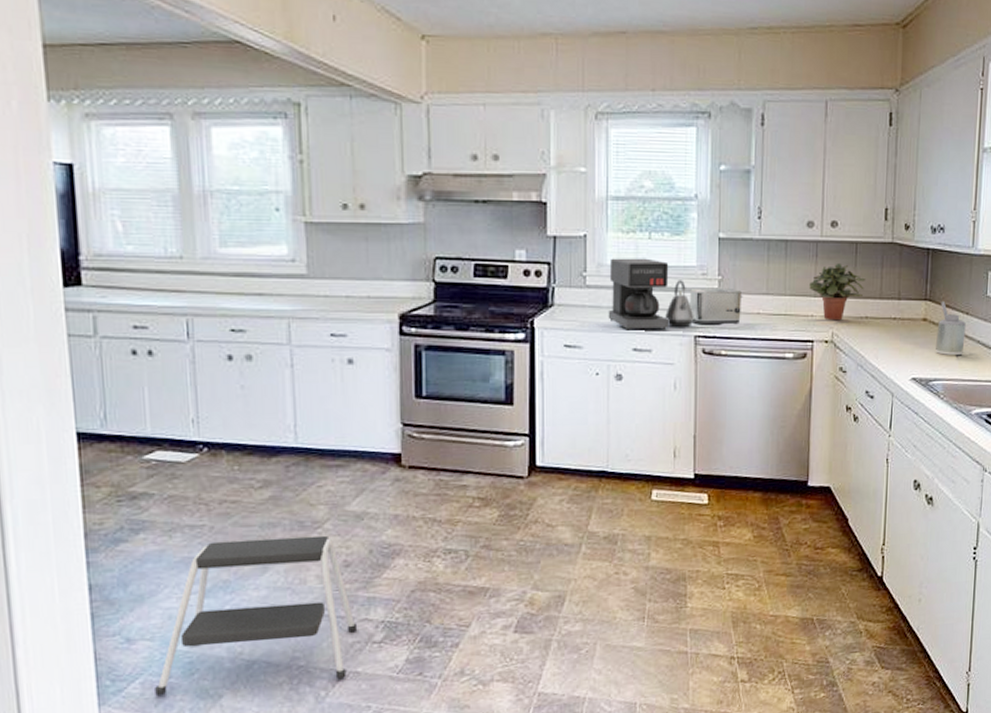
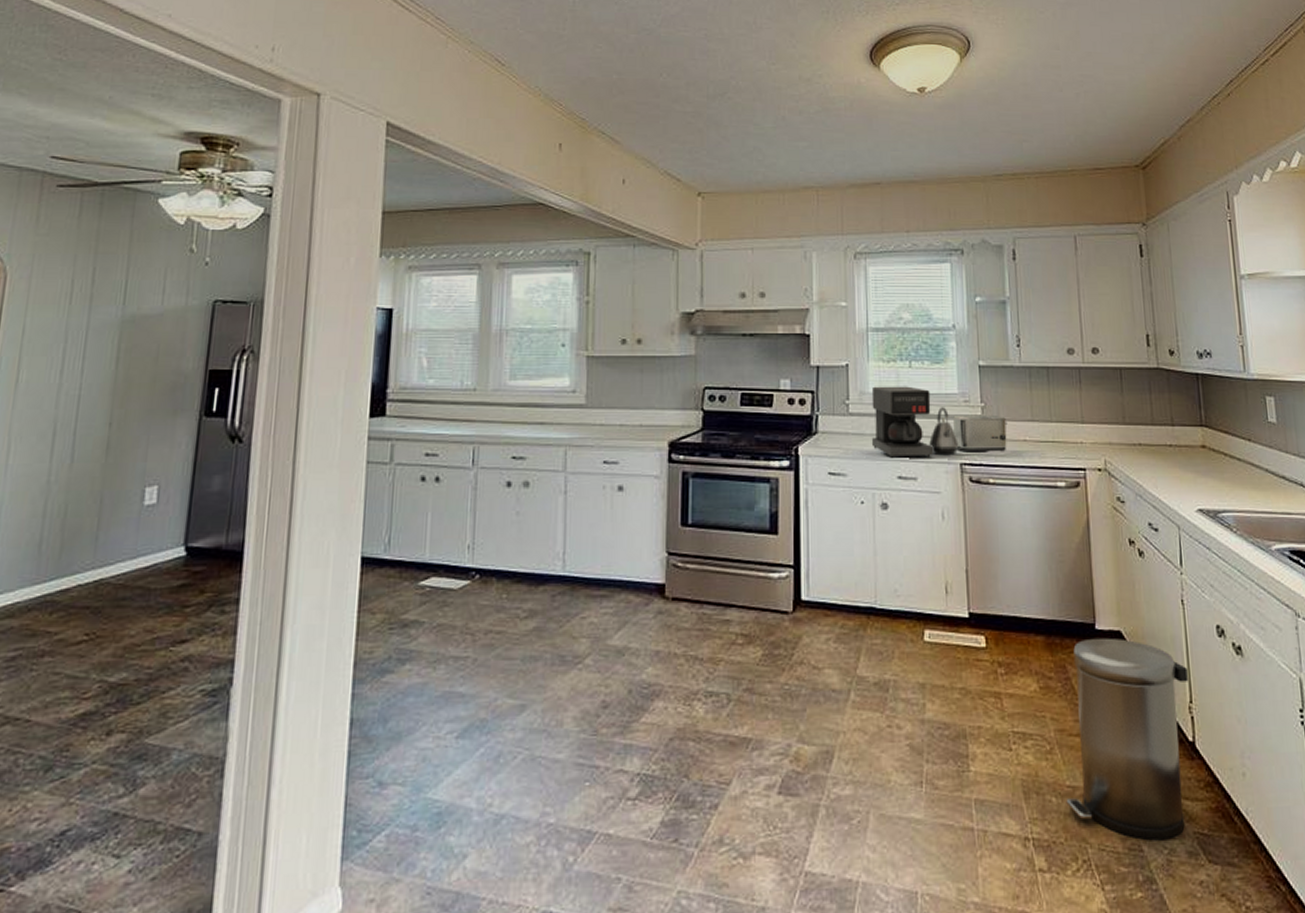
step stool: present [155,535,358,697] -> none [399,671,612,853]
pedal bin: none [768,493,884,655] -> present [1066,637,1188,841]
potted plant: present [809,262,866,321] -> none [1075,388,1135,448]
soap dispenser: present [934,302,966,356] -> none [1218,428,1252,486]

